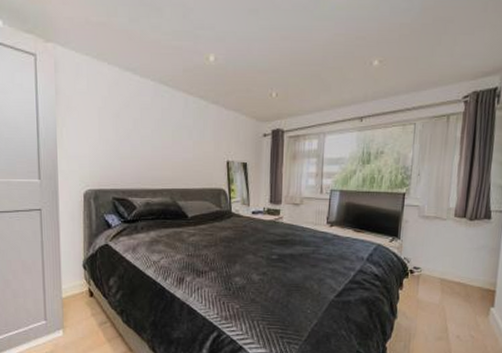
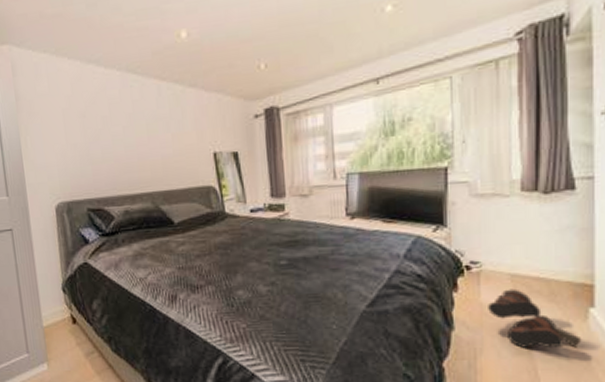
boots: none [422,290,484,336] -> present [488,288,582,348]

